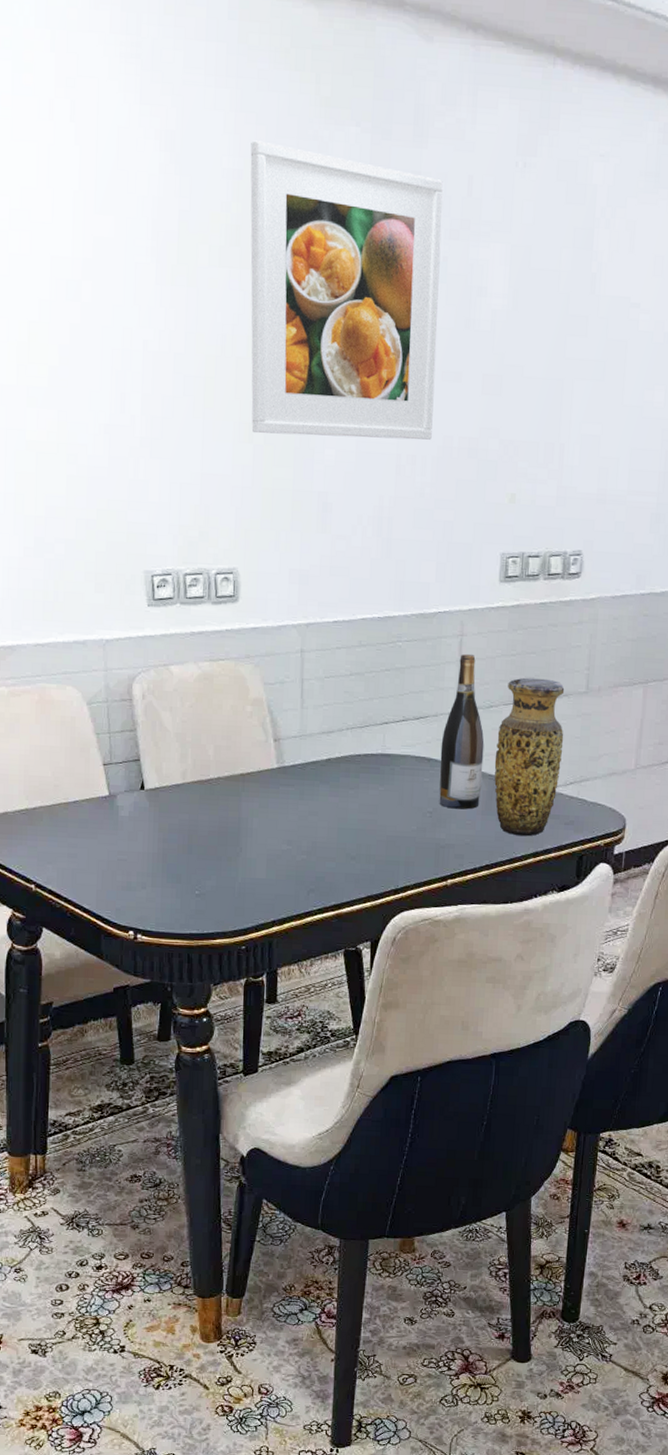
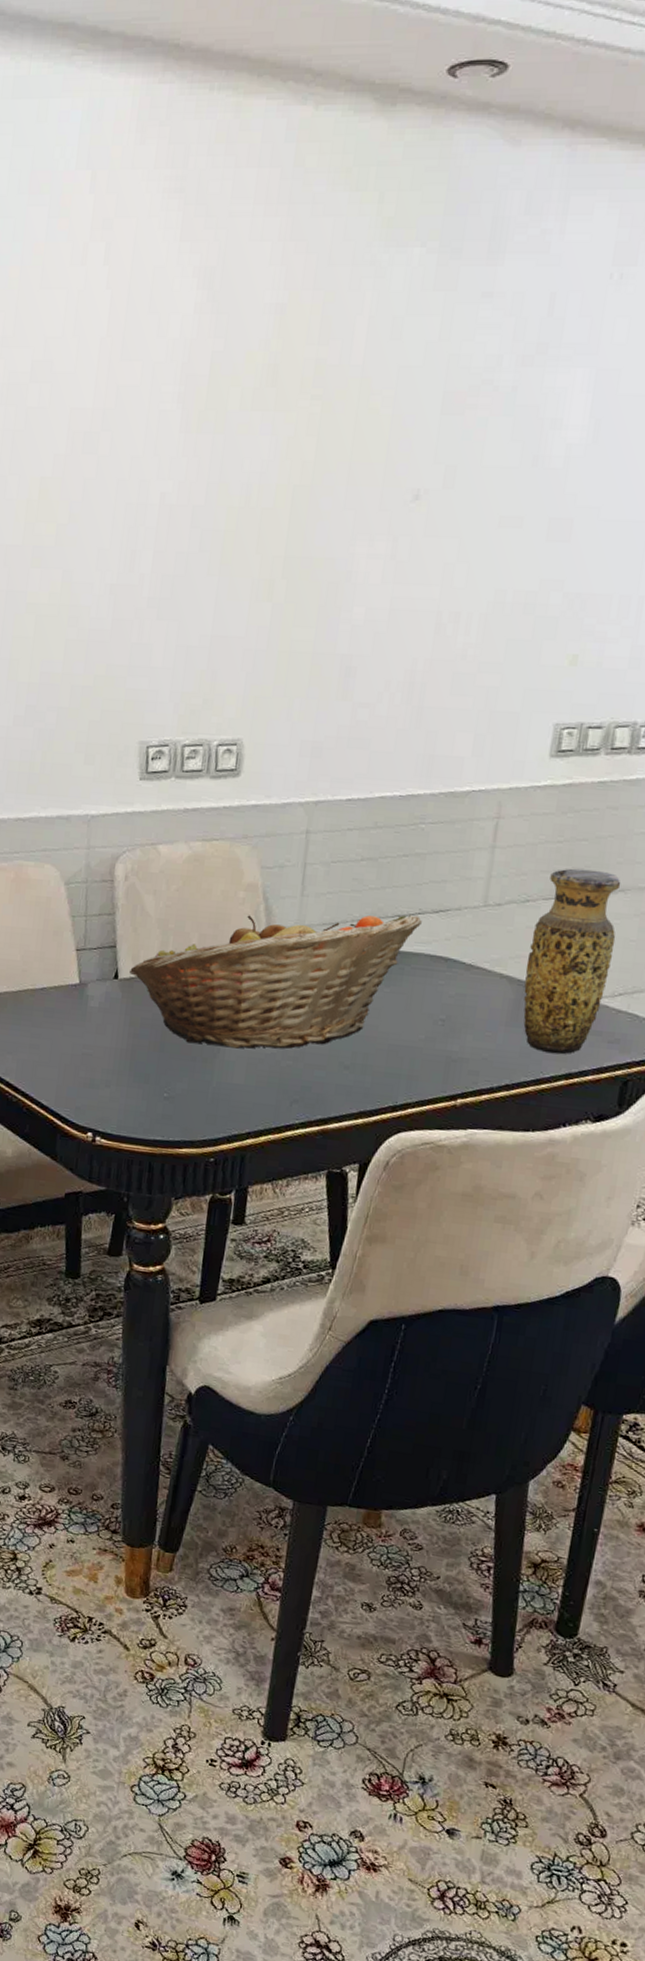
fruit basket: none [155,721,406,847] -> present [130,914,422,1049]
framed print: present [250,140,444,440] -> none [271,271,520,595]
wine bottle: present [439,653,484,810] -> none [454,839,516,1019]

